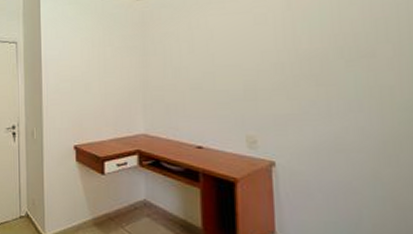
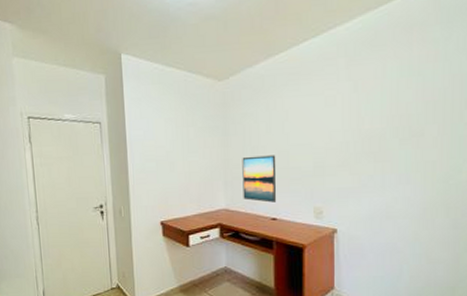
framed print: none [162,77,202,129] -> present [242,155,277,203]

